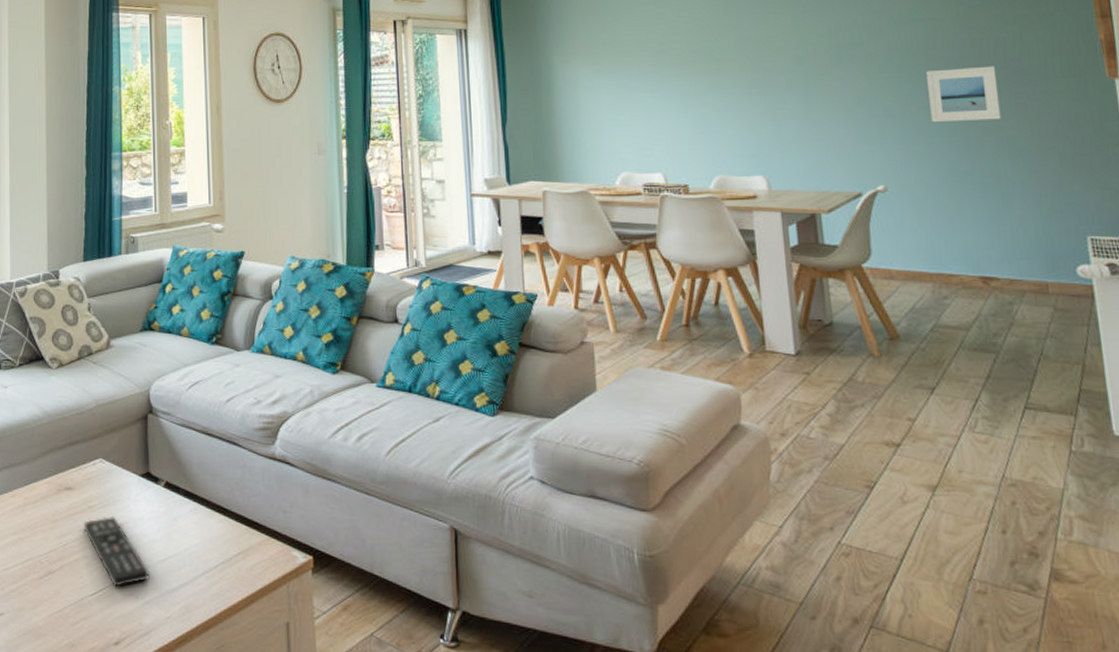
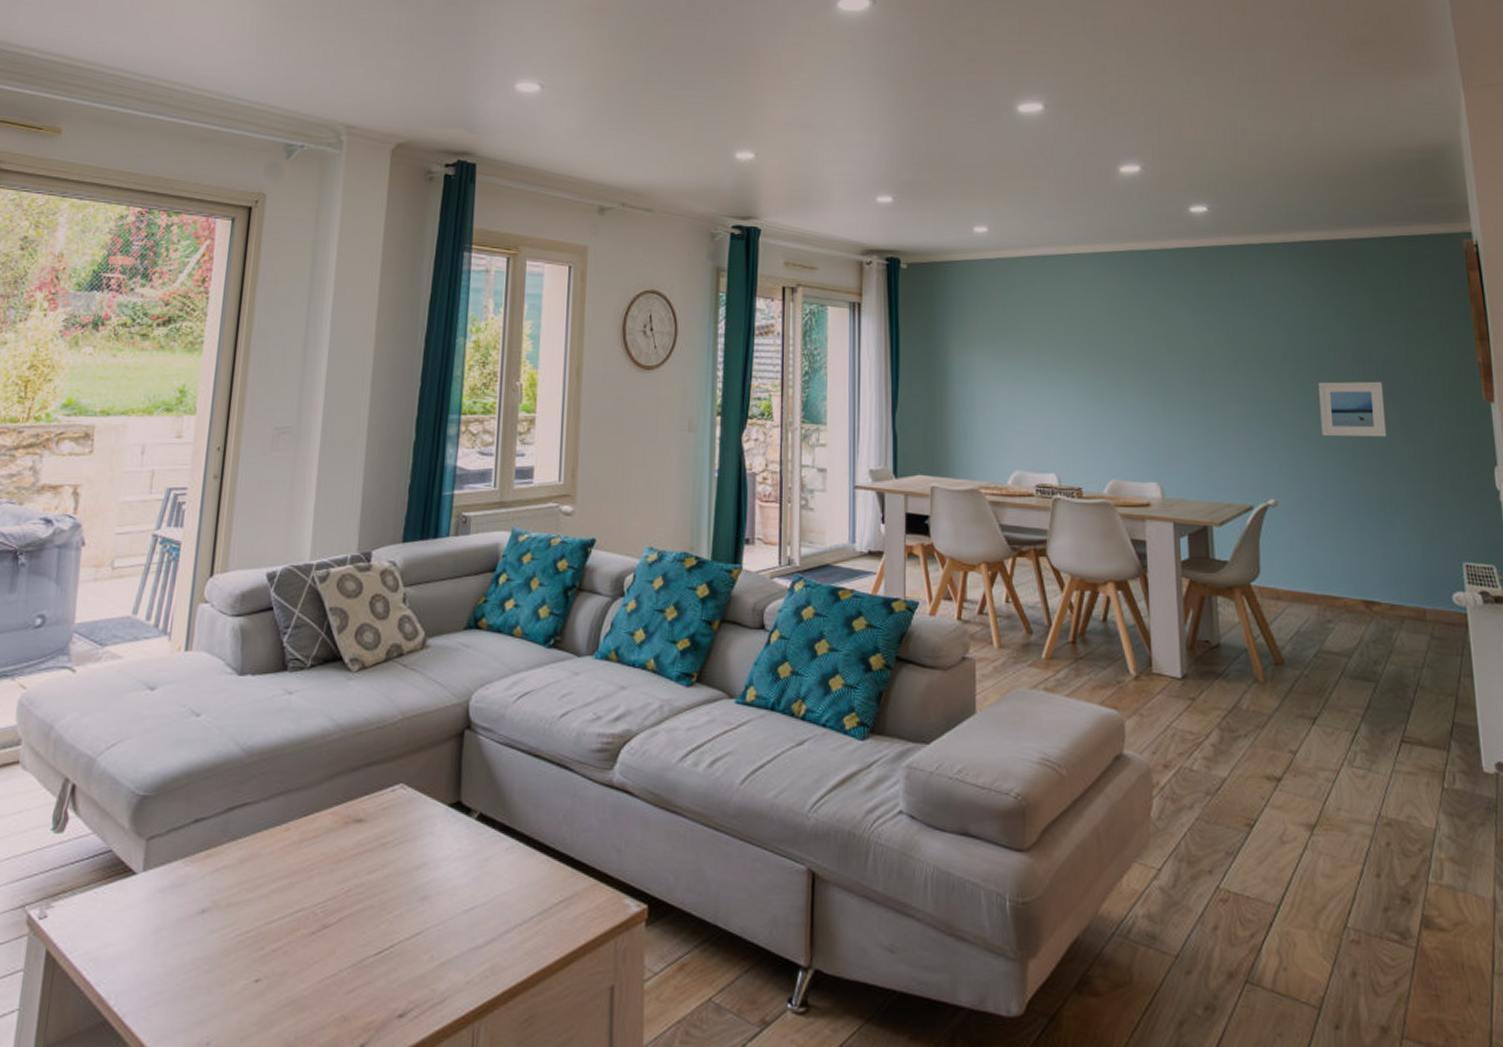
remote control: present [84,515,150,587] -> none [372,855,450,944]

